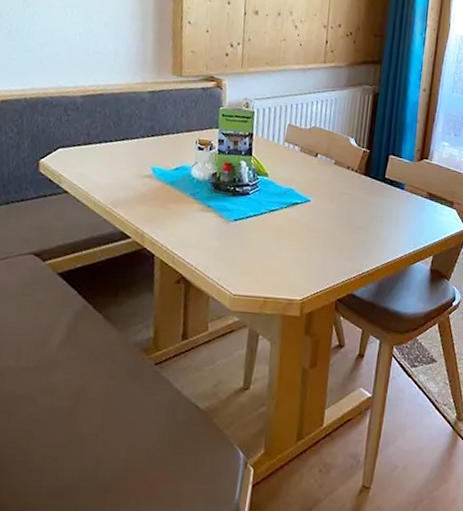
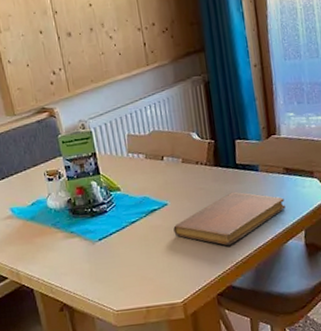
notebook: none [310,203,421,254] -> present [173,191,285,245]

